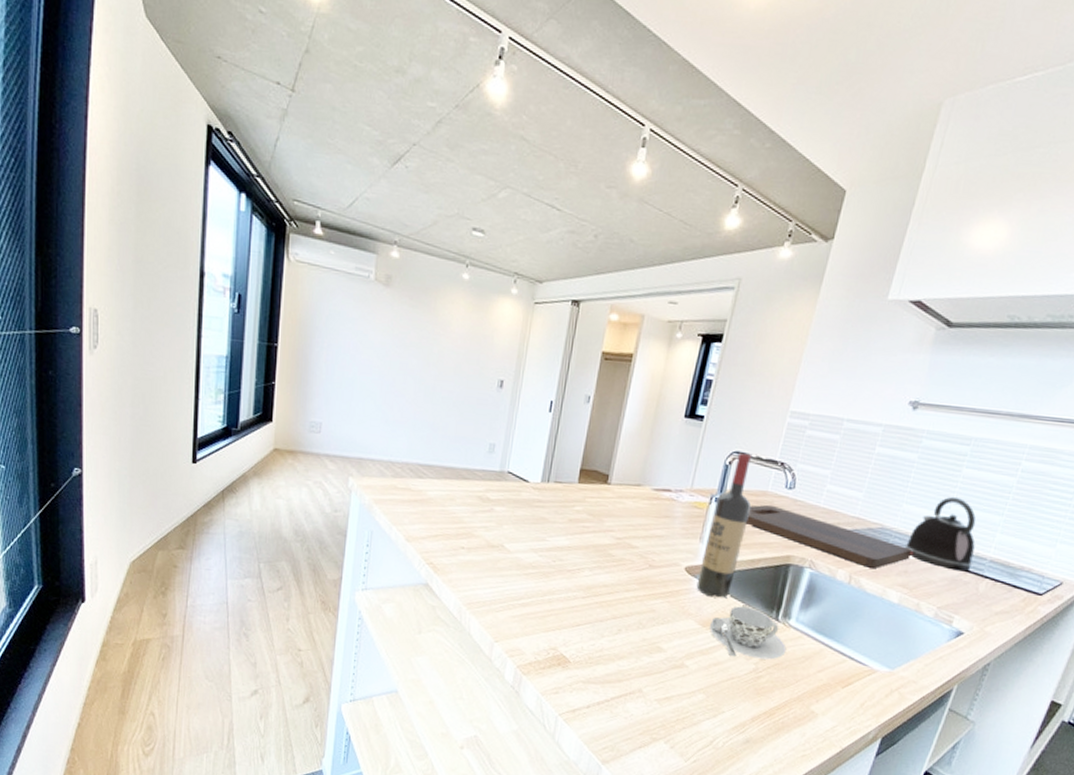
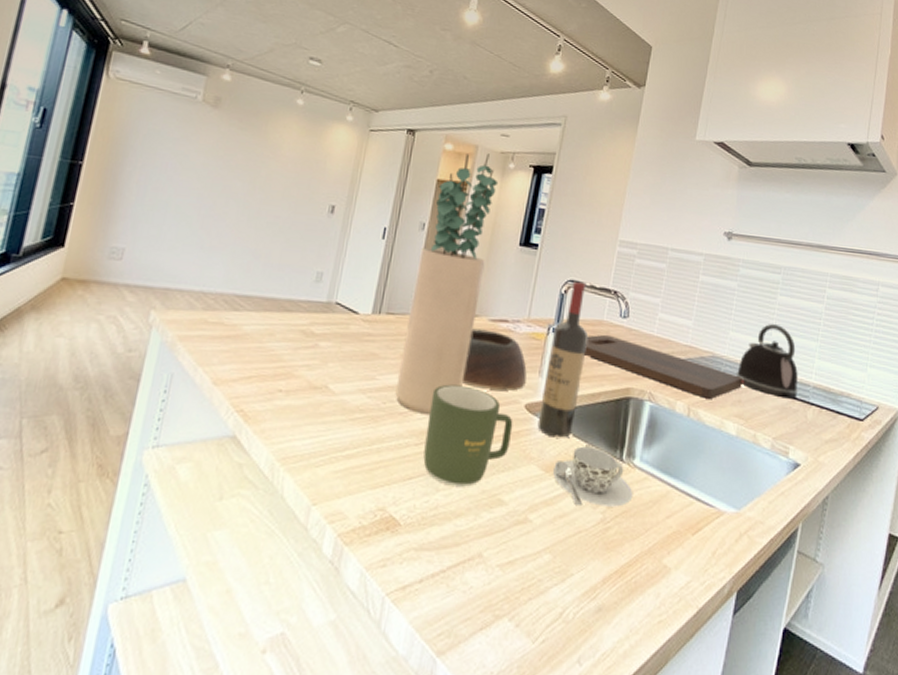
vase: none [564,323,665,572] -> present [395,153,499,414]
mug: none [590,547,673,635] -> present [423,384,513,487]
bowl: none [626,497,688,554] -> present [463,328,527,391]

